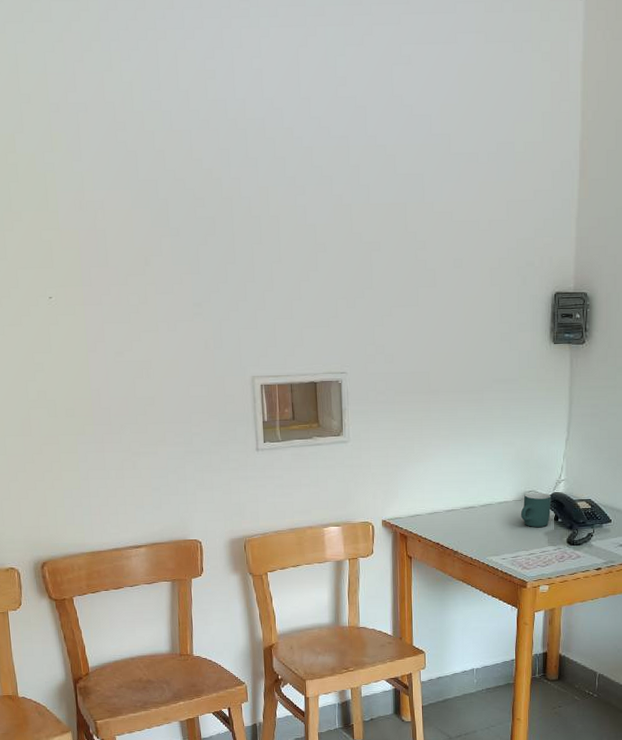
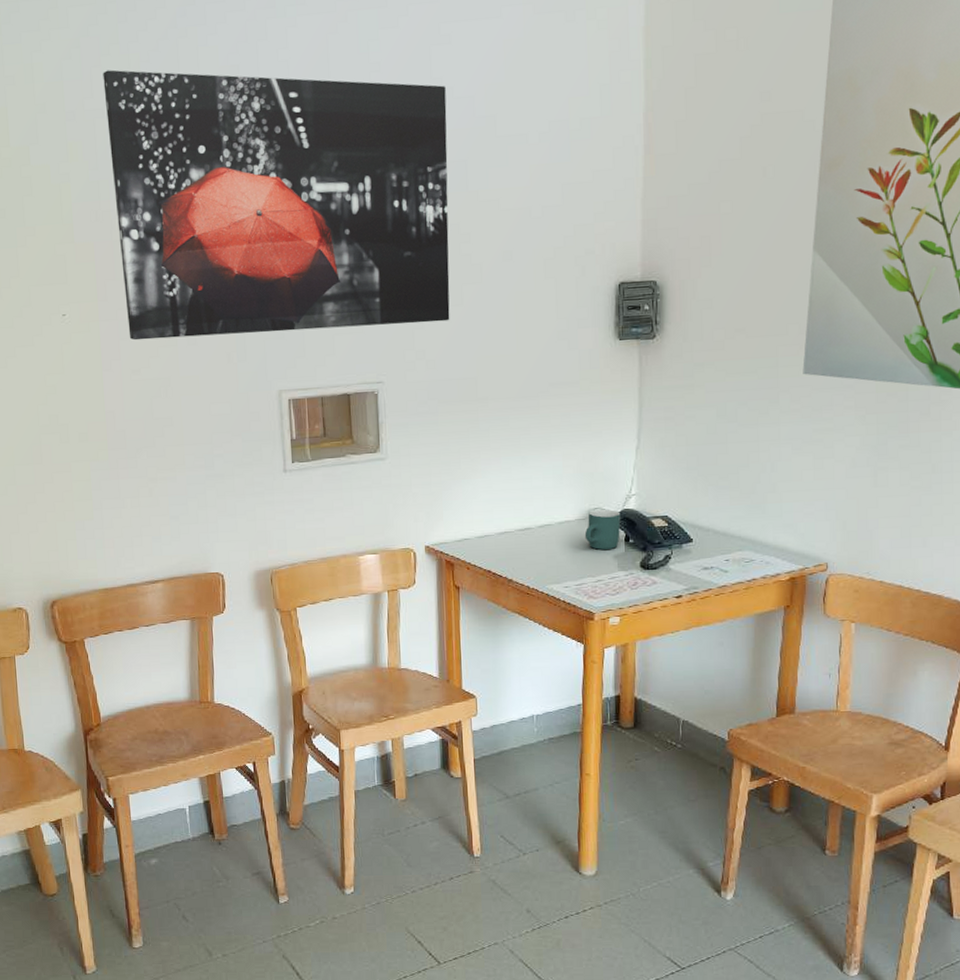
wall art: none [85,66,407,325] -> present [103,69,450,341]

